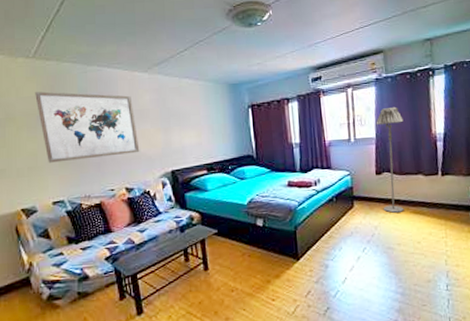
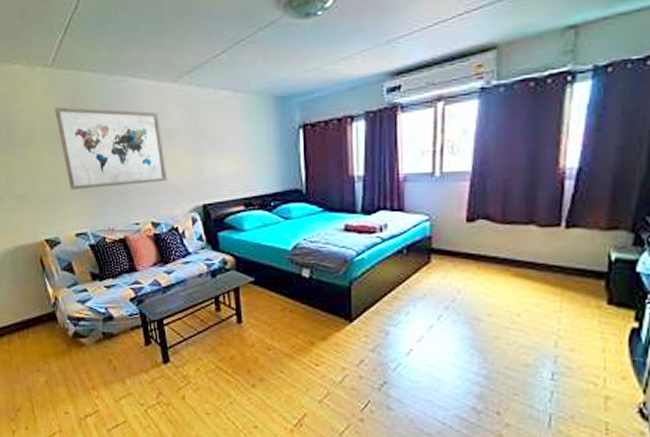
floor lamp: present [376,107,404,213] -> none [471,129,517,274]

